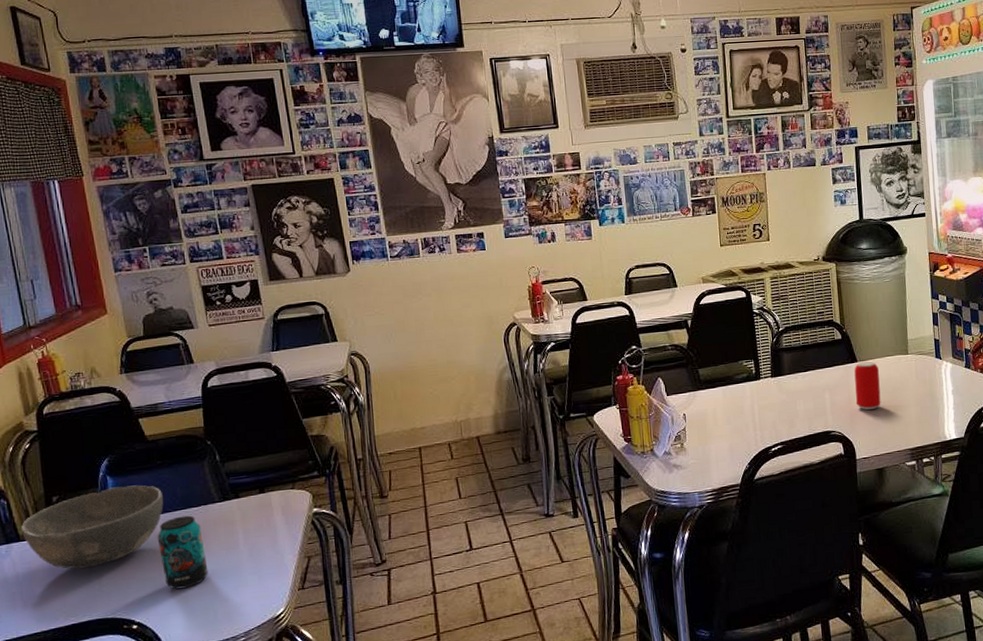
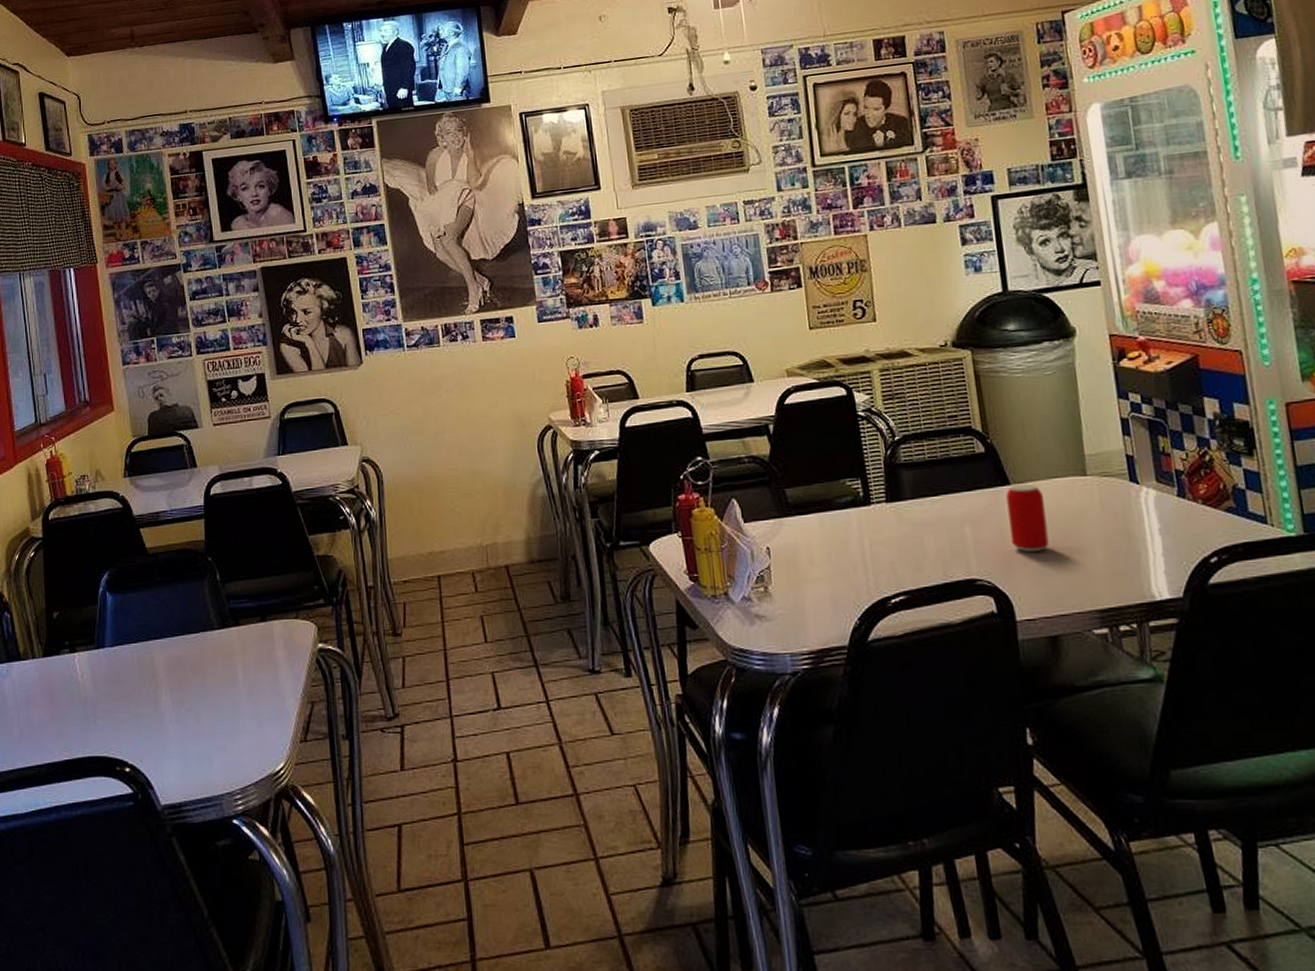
bowl: present [20,485,164,569] -> none [21,604,161,697]
beverage can: present [157,515,208,590] -> none [153,642,205,729]

